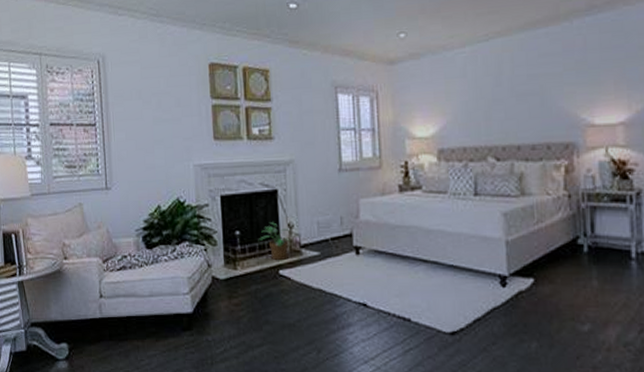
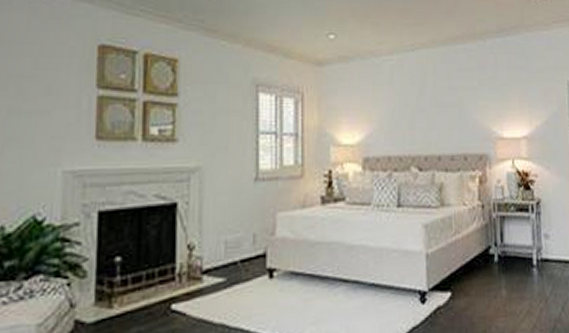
potted plant: present [258,222,291,261] -> none [146,243,191,293]

